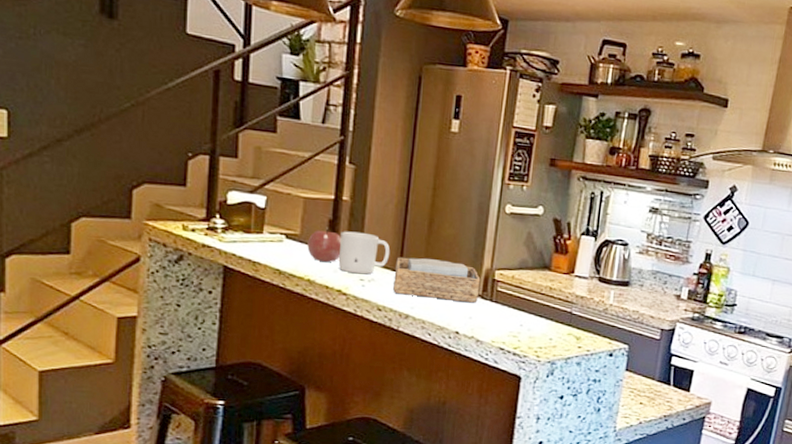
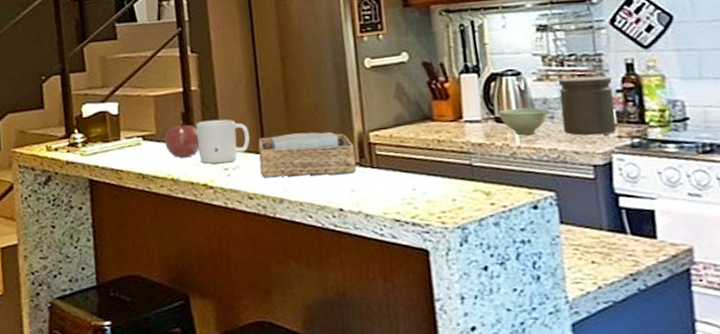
bowl: none [603,272,641,297] -> present [498,107,549,136]
jar: none [647,255,693,307] -> present [558,75,617,136]

